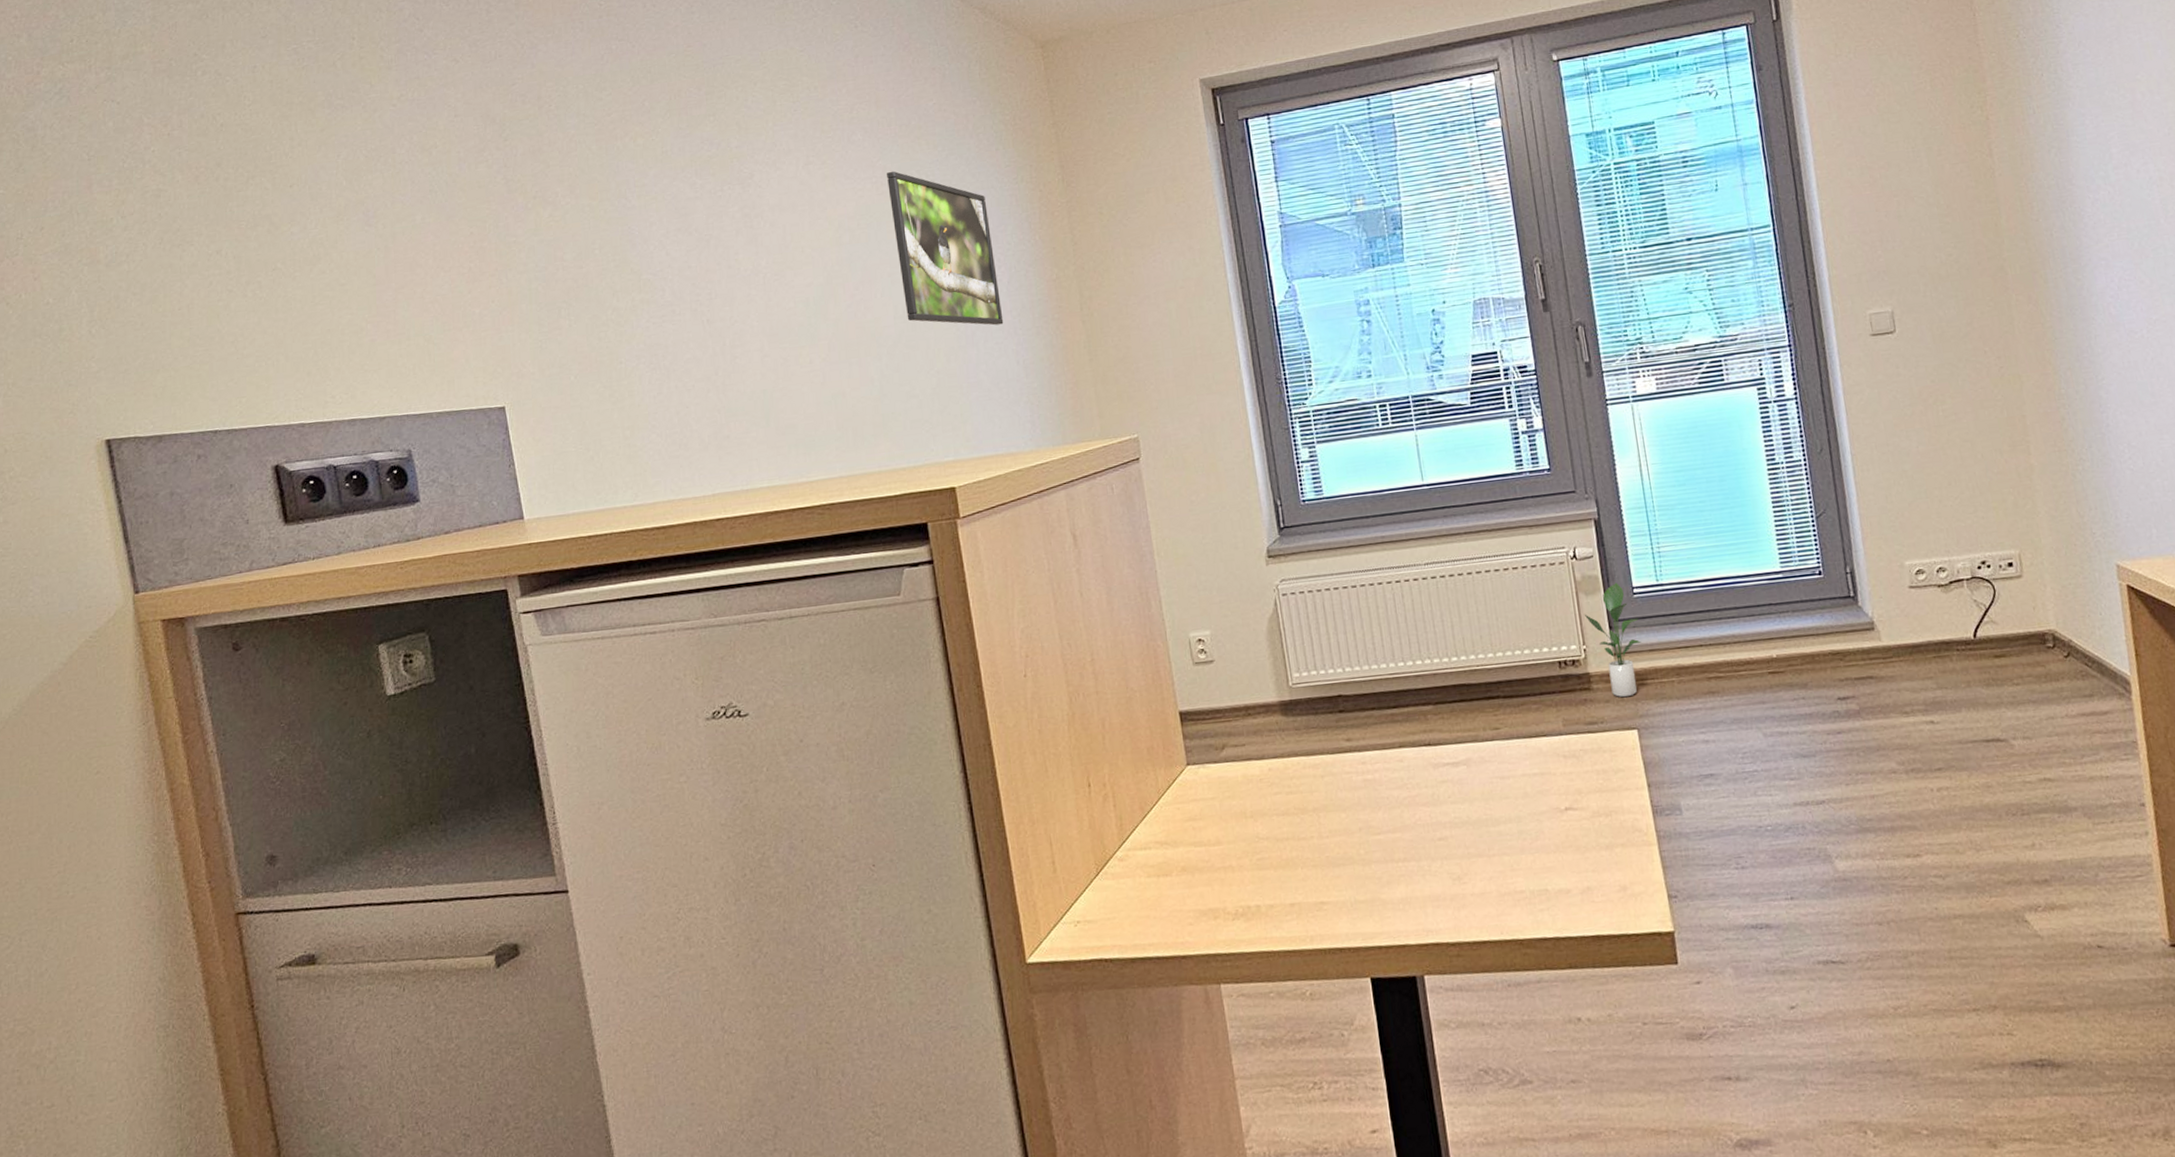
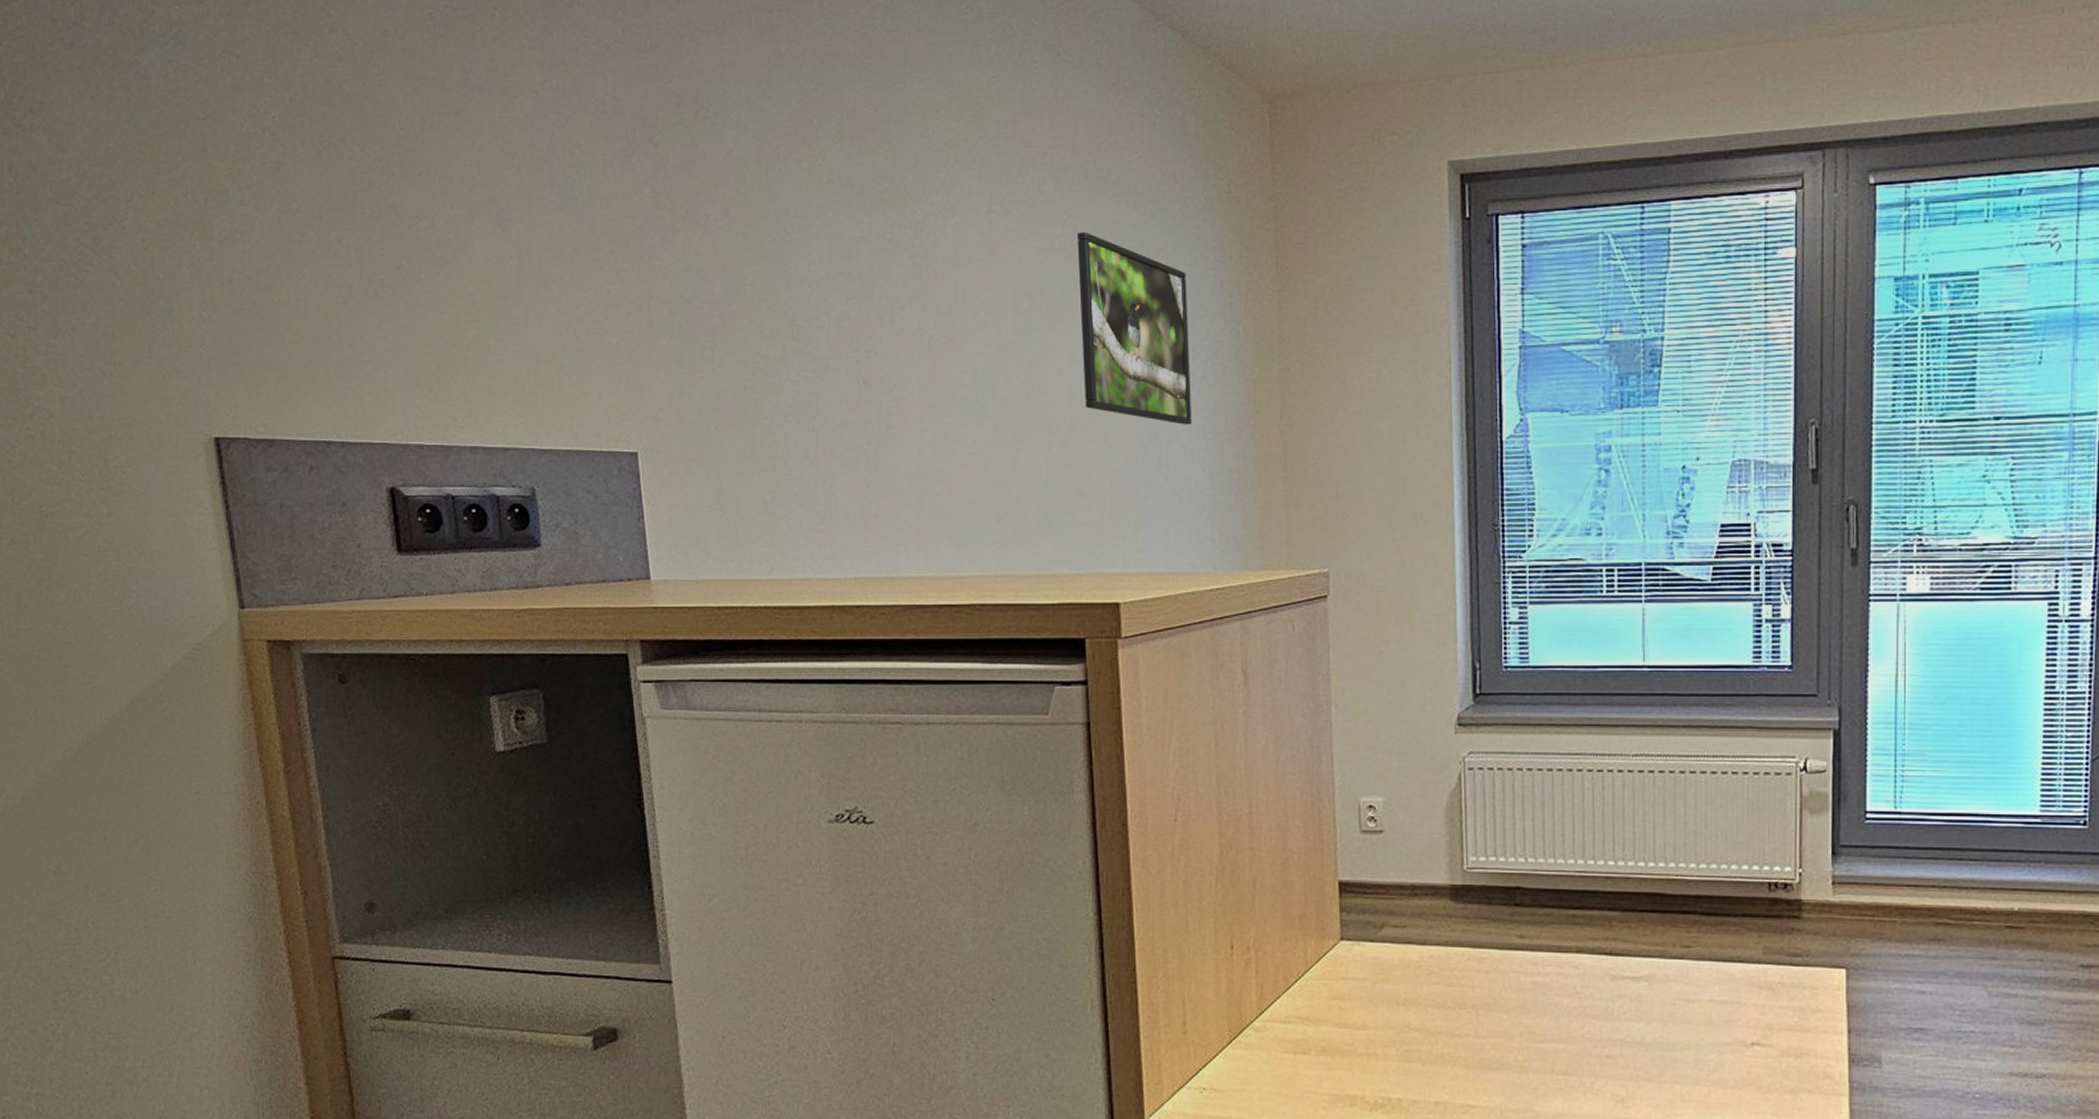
potted plant: present [1584,582,1641,698] -> none [1805,804,1866,932]

